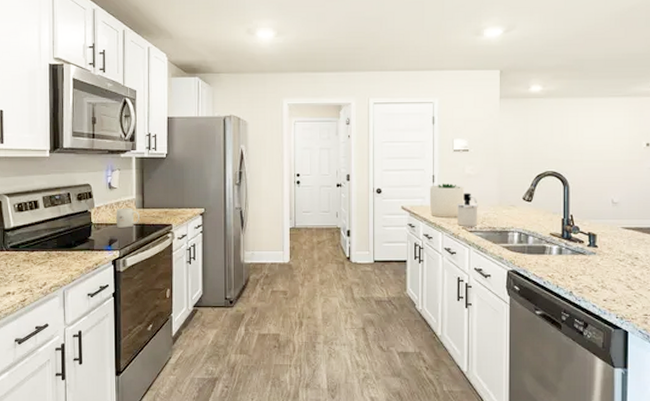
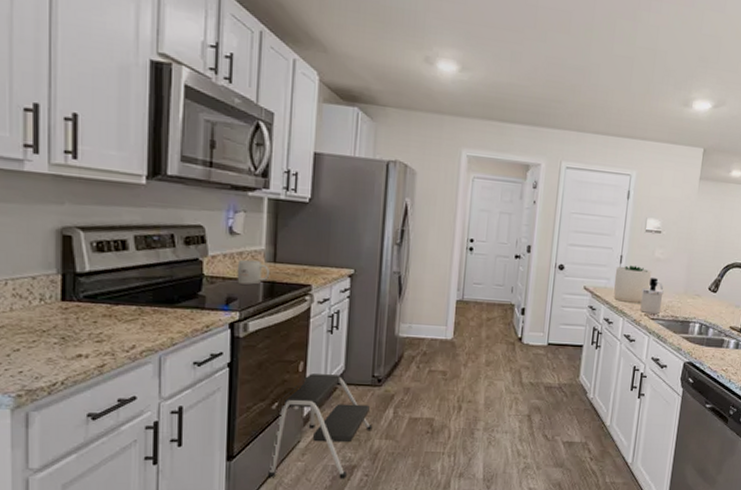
step stool: none [148,298,229,391] -> present [268,373,373,479]

